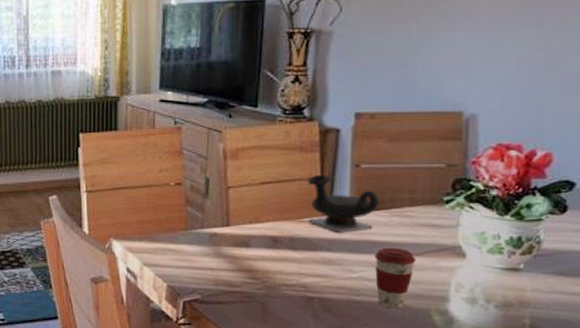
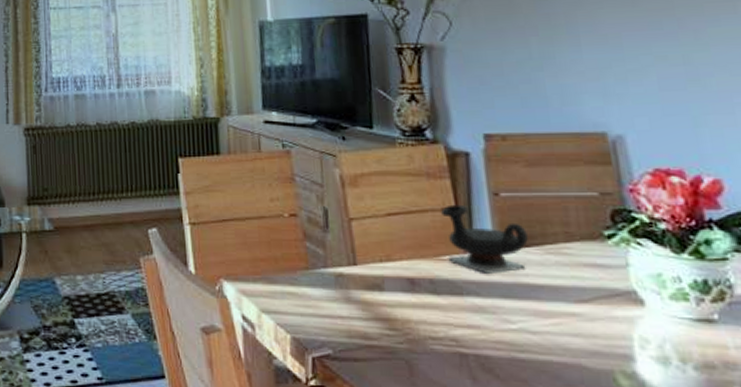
coffee cup: present [375,247,416,309] -> none [533,292,586,370]

